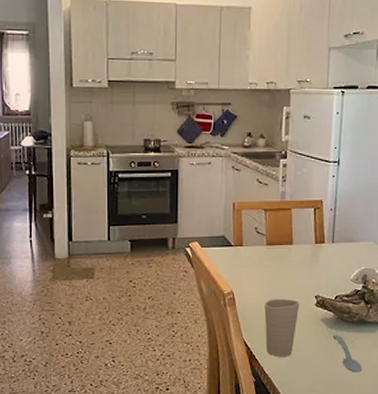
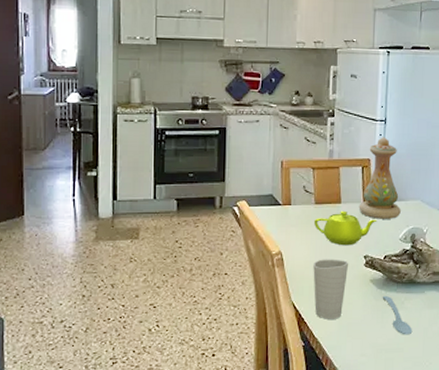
teapot: none [265,251,329,286] -> present [313,210,378,246]
vase: none [310,178,353,260] -> present [358,137,401,219]

